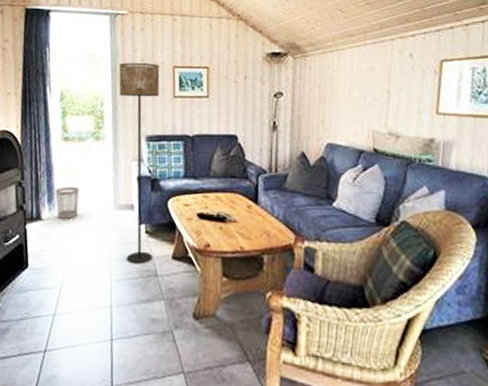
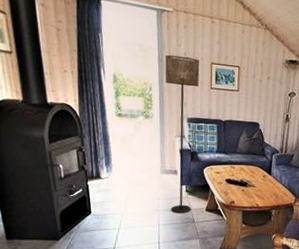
wastebasket: present [55,186,80,219] -> none [112,153,133,179]

